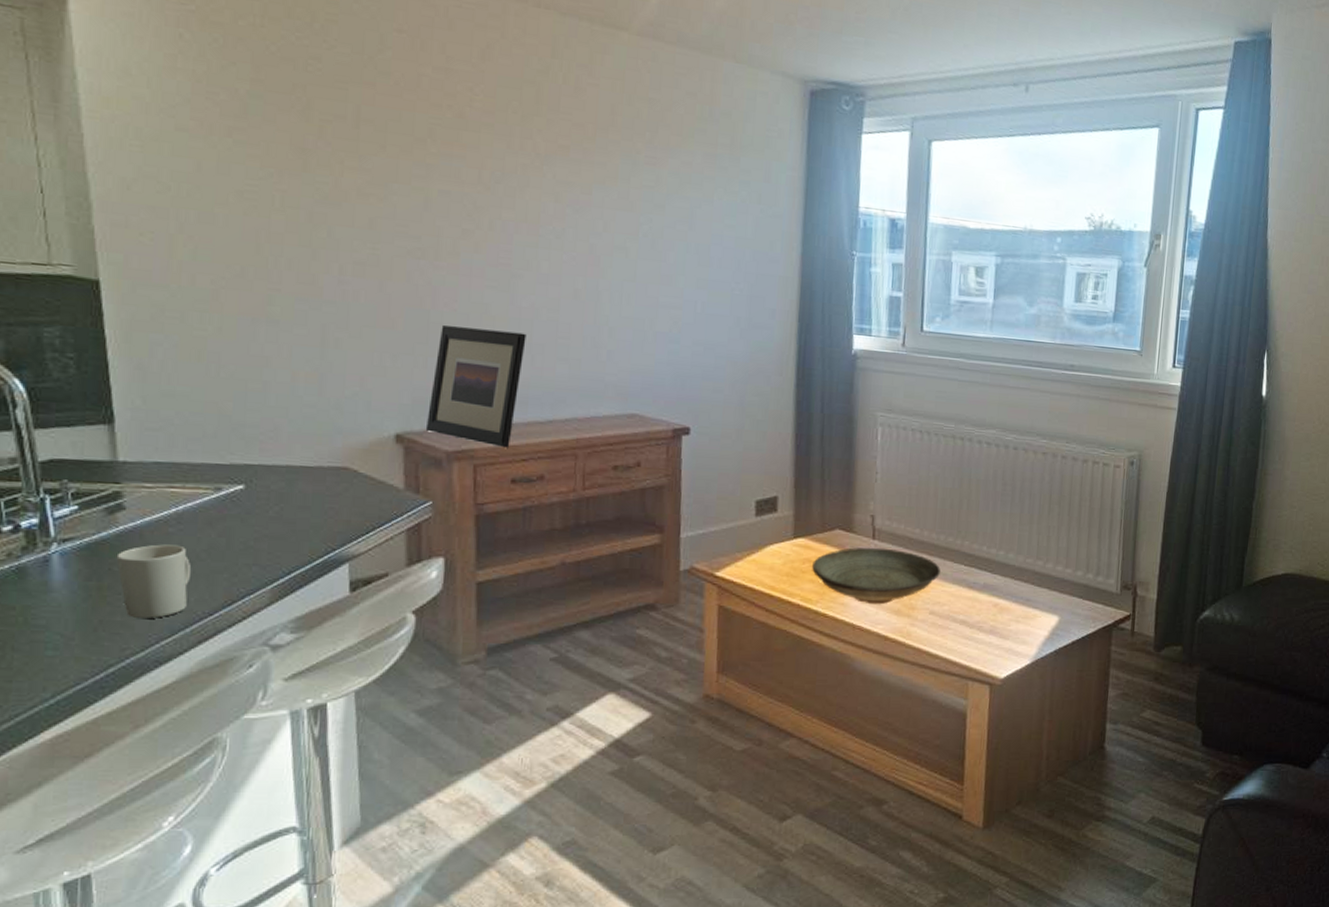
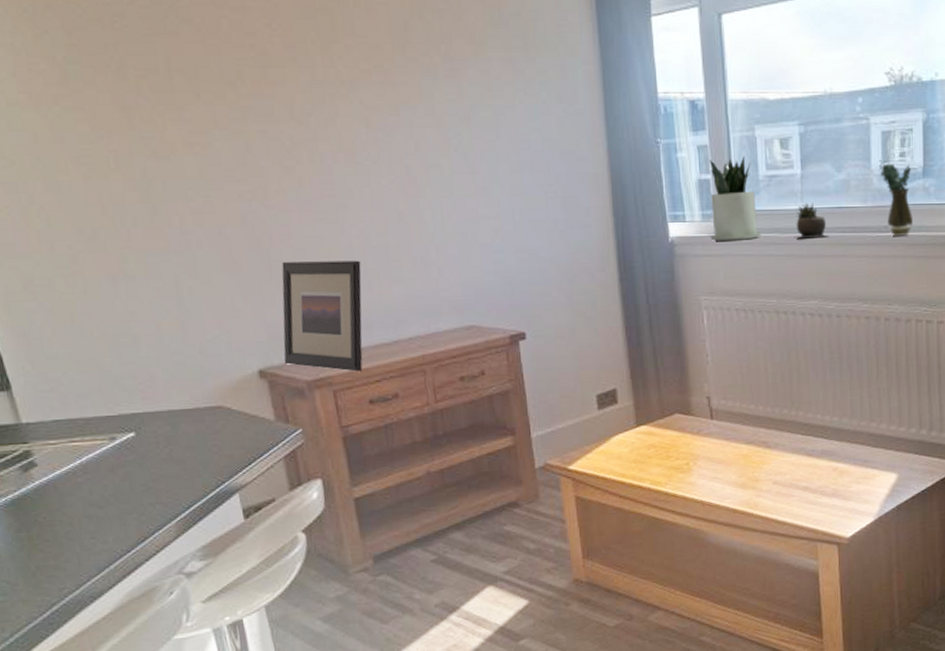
mug: present [116,544,192,620] -> none [38,493,107,562]
decorative bowl: present [812,547,940,605] -> none [657,426,779,481]
planter: none [894,278,948,362] -> present [709,156,763,242]
succulent plant: none [979,331,1014,369] -> present [794,202,828,239]
vase: none [1071,299,1102,377] -> present [879,159,913,236]

